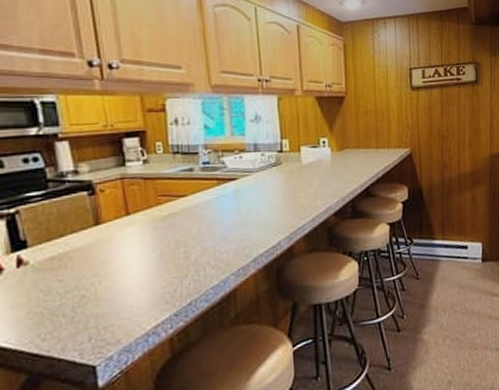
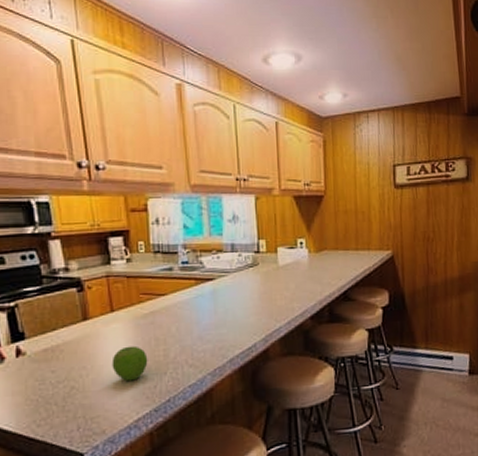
fruit: none [127,249,167,287] -> present [112,345,148,382]

